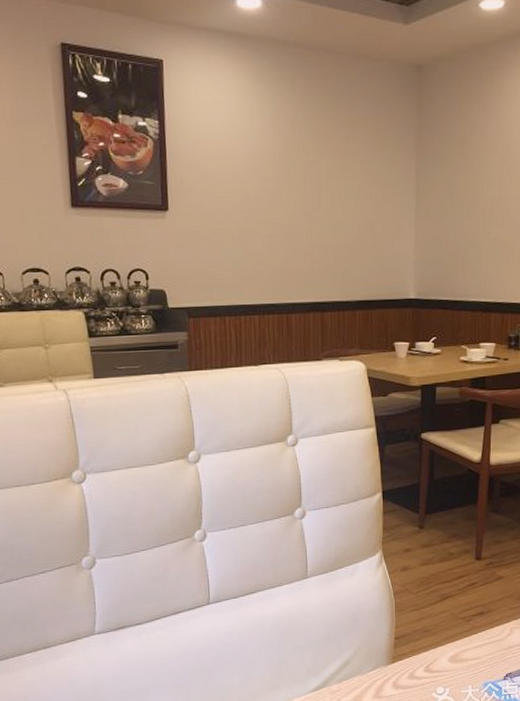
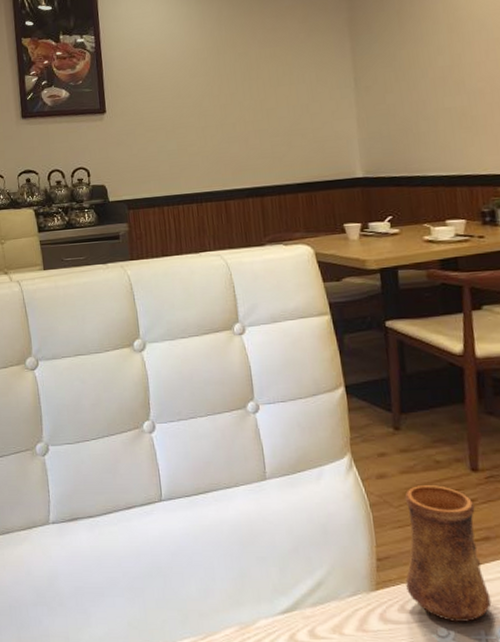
cup: none [416,573,479,682] -> present [404,485,492,622]

